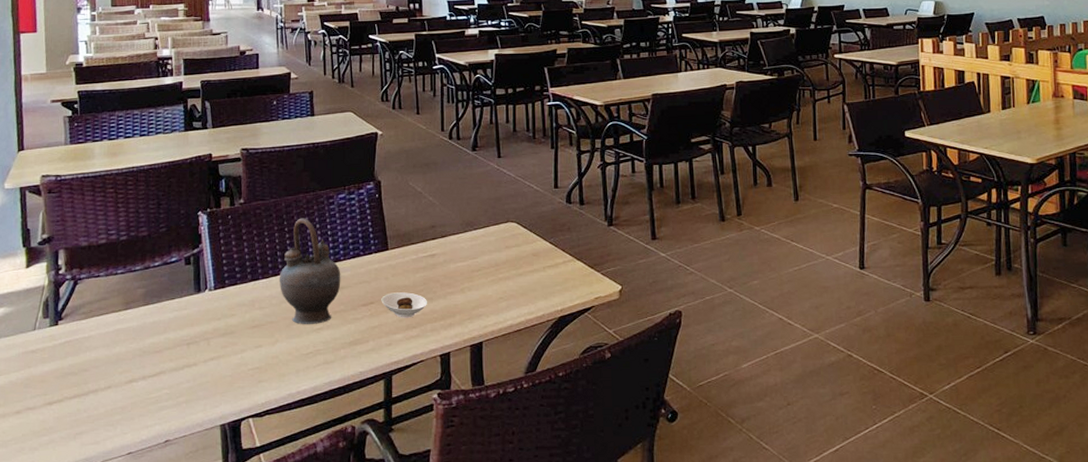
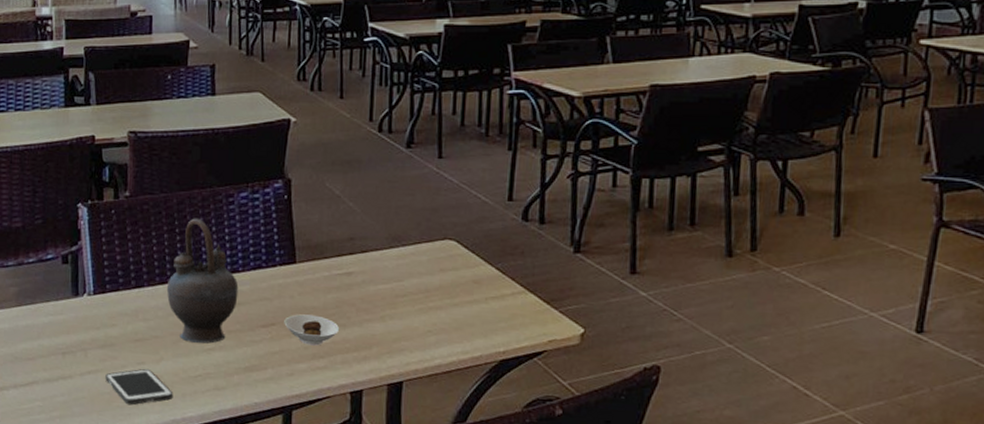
cell phone: none [227,350,288,385] -> present [105,368,174,406]

